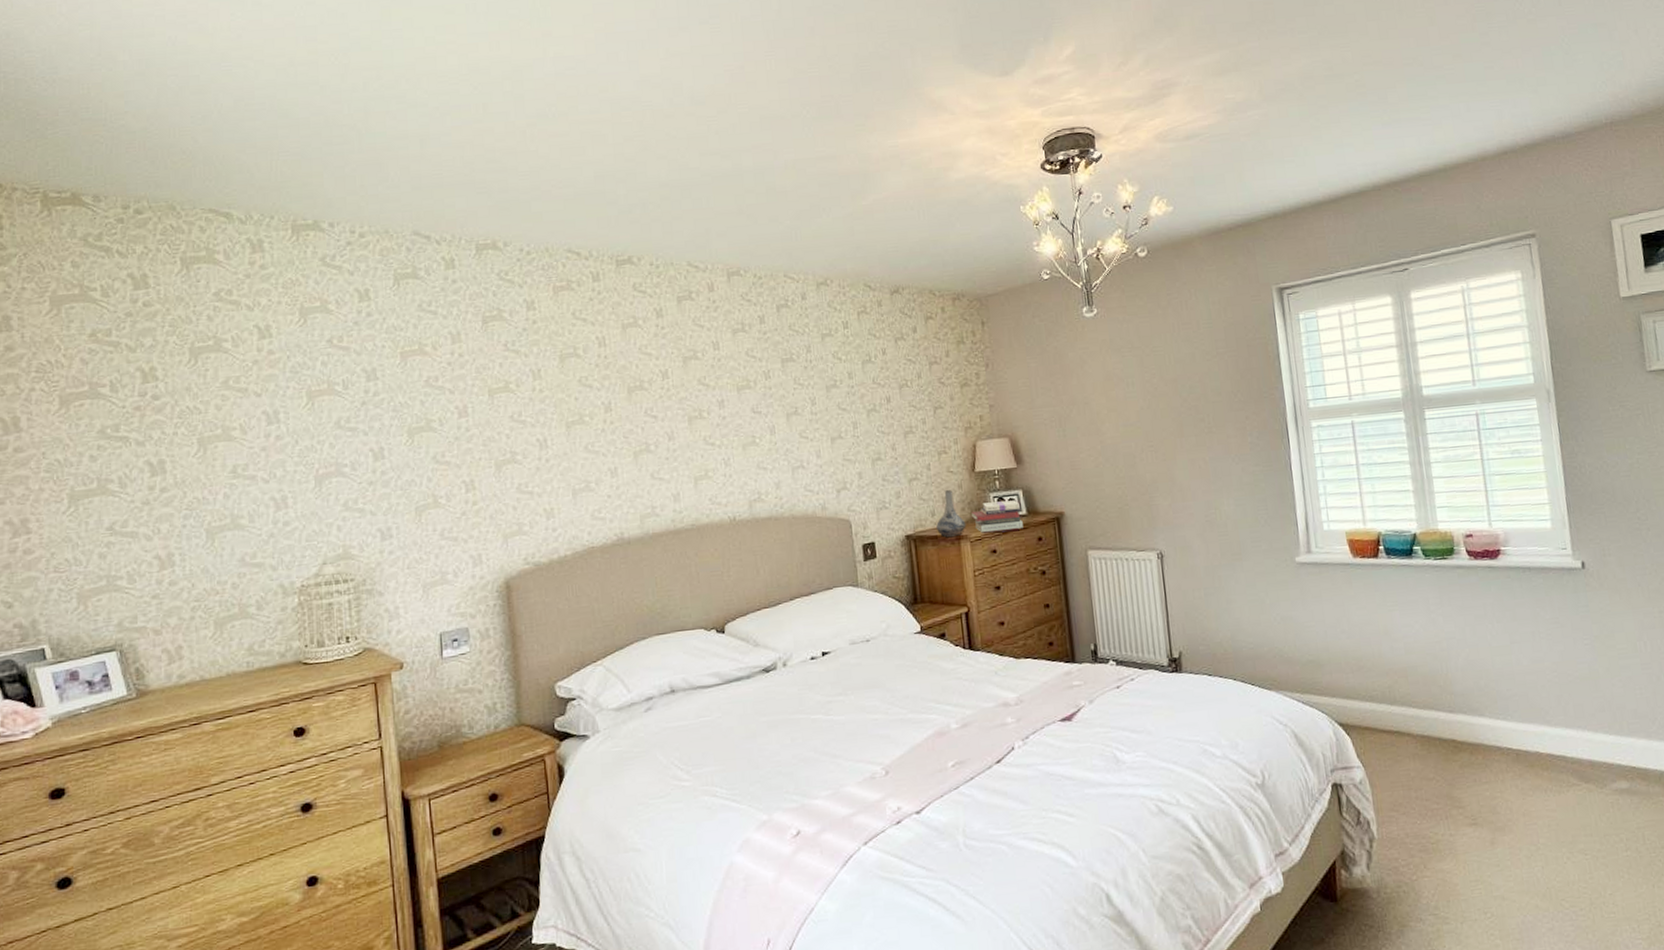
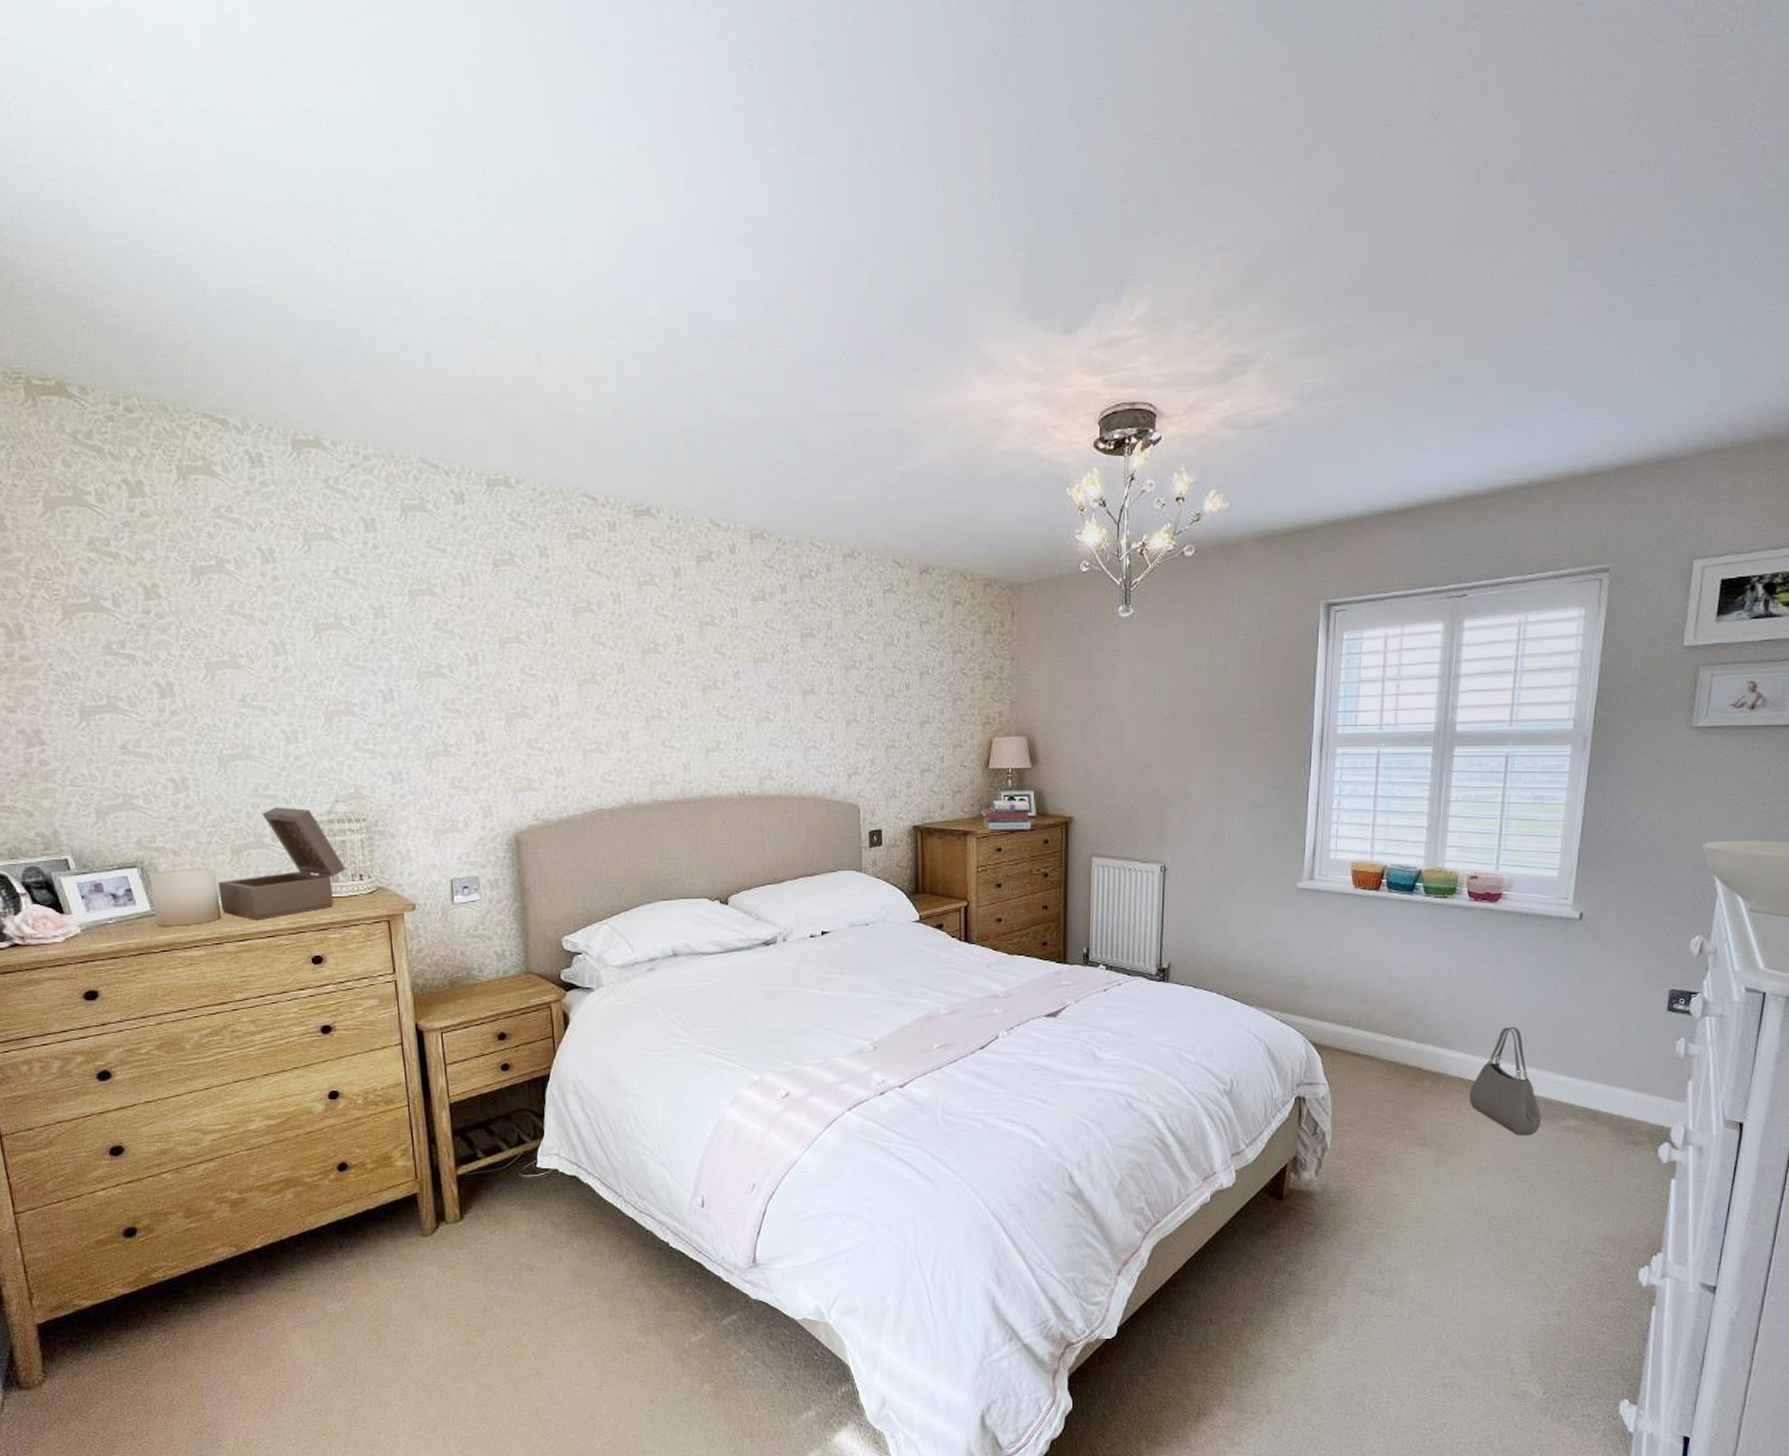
candle: none [128,644,202,711] -> present [149,868,222,926]
jewelry box: none [199,574,332,695] -> present [218,807,346,920]
decorative vase: present [936,490,966,538] -> none [944,785,974,832]
handbag: none [1510,685,1591,804] -> present [1469,1026,1541,1136]

